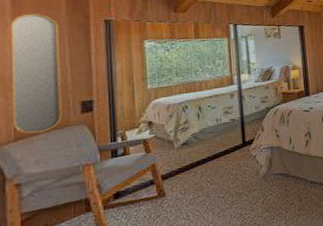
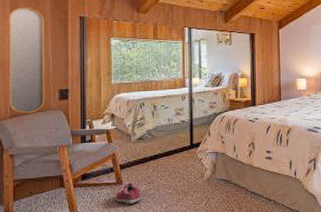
shoe: none [157,192,190,218] -> present [115,181,142,205]

